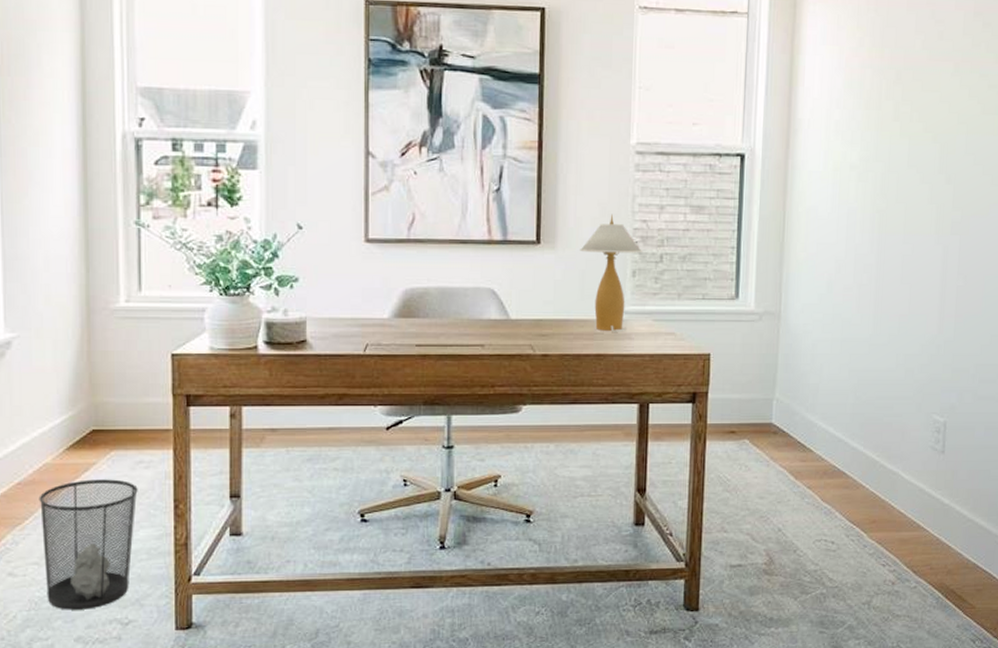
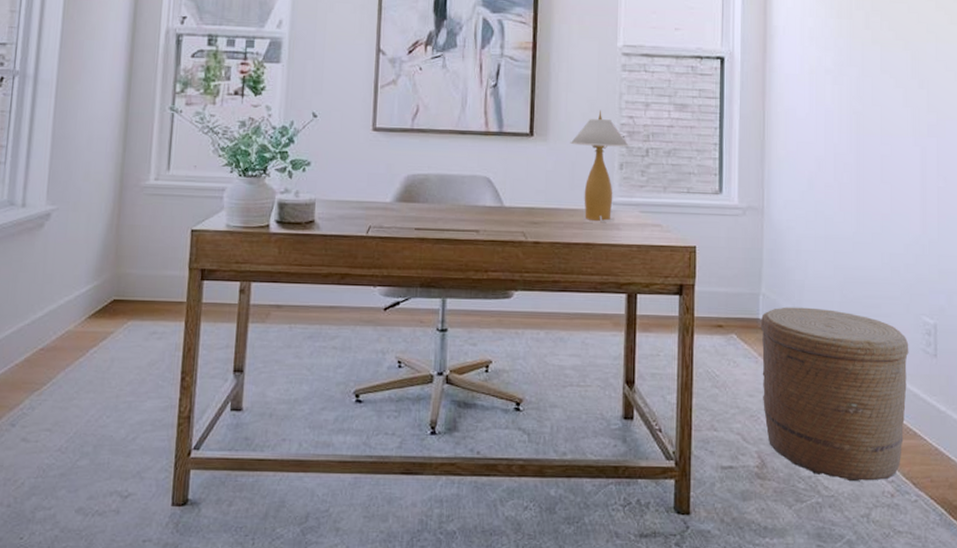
waste bin: present [39,479,138,610] -> none [54,348,149,480]
woven basket: none [772,410,918,572] -> present [760,307,909,481]

